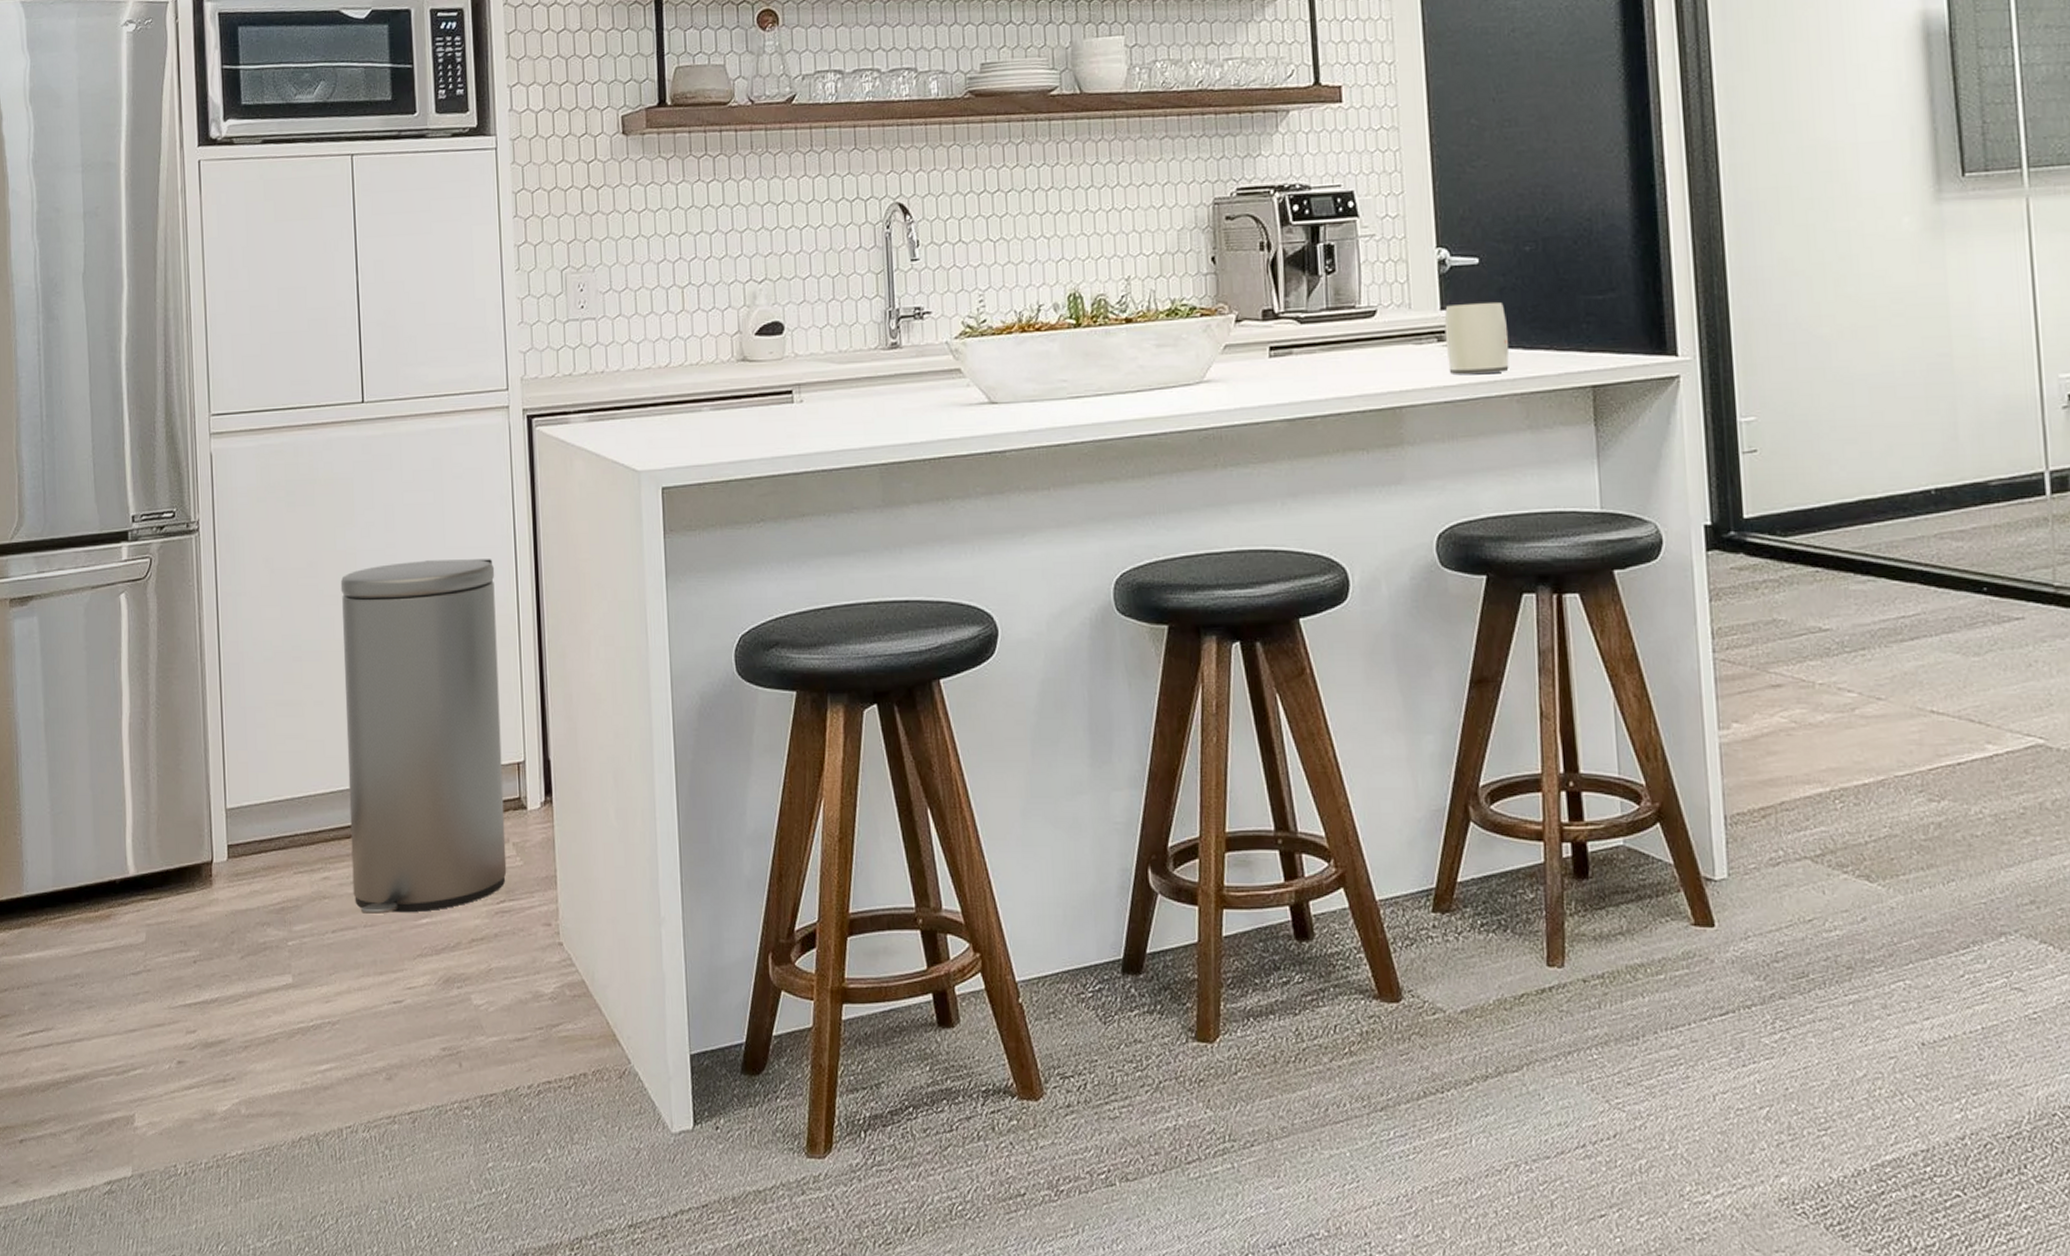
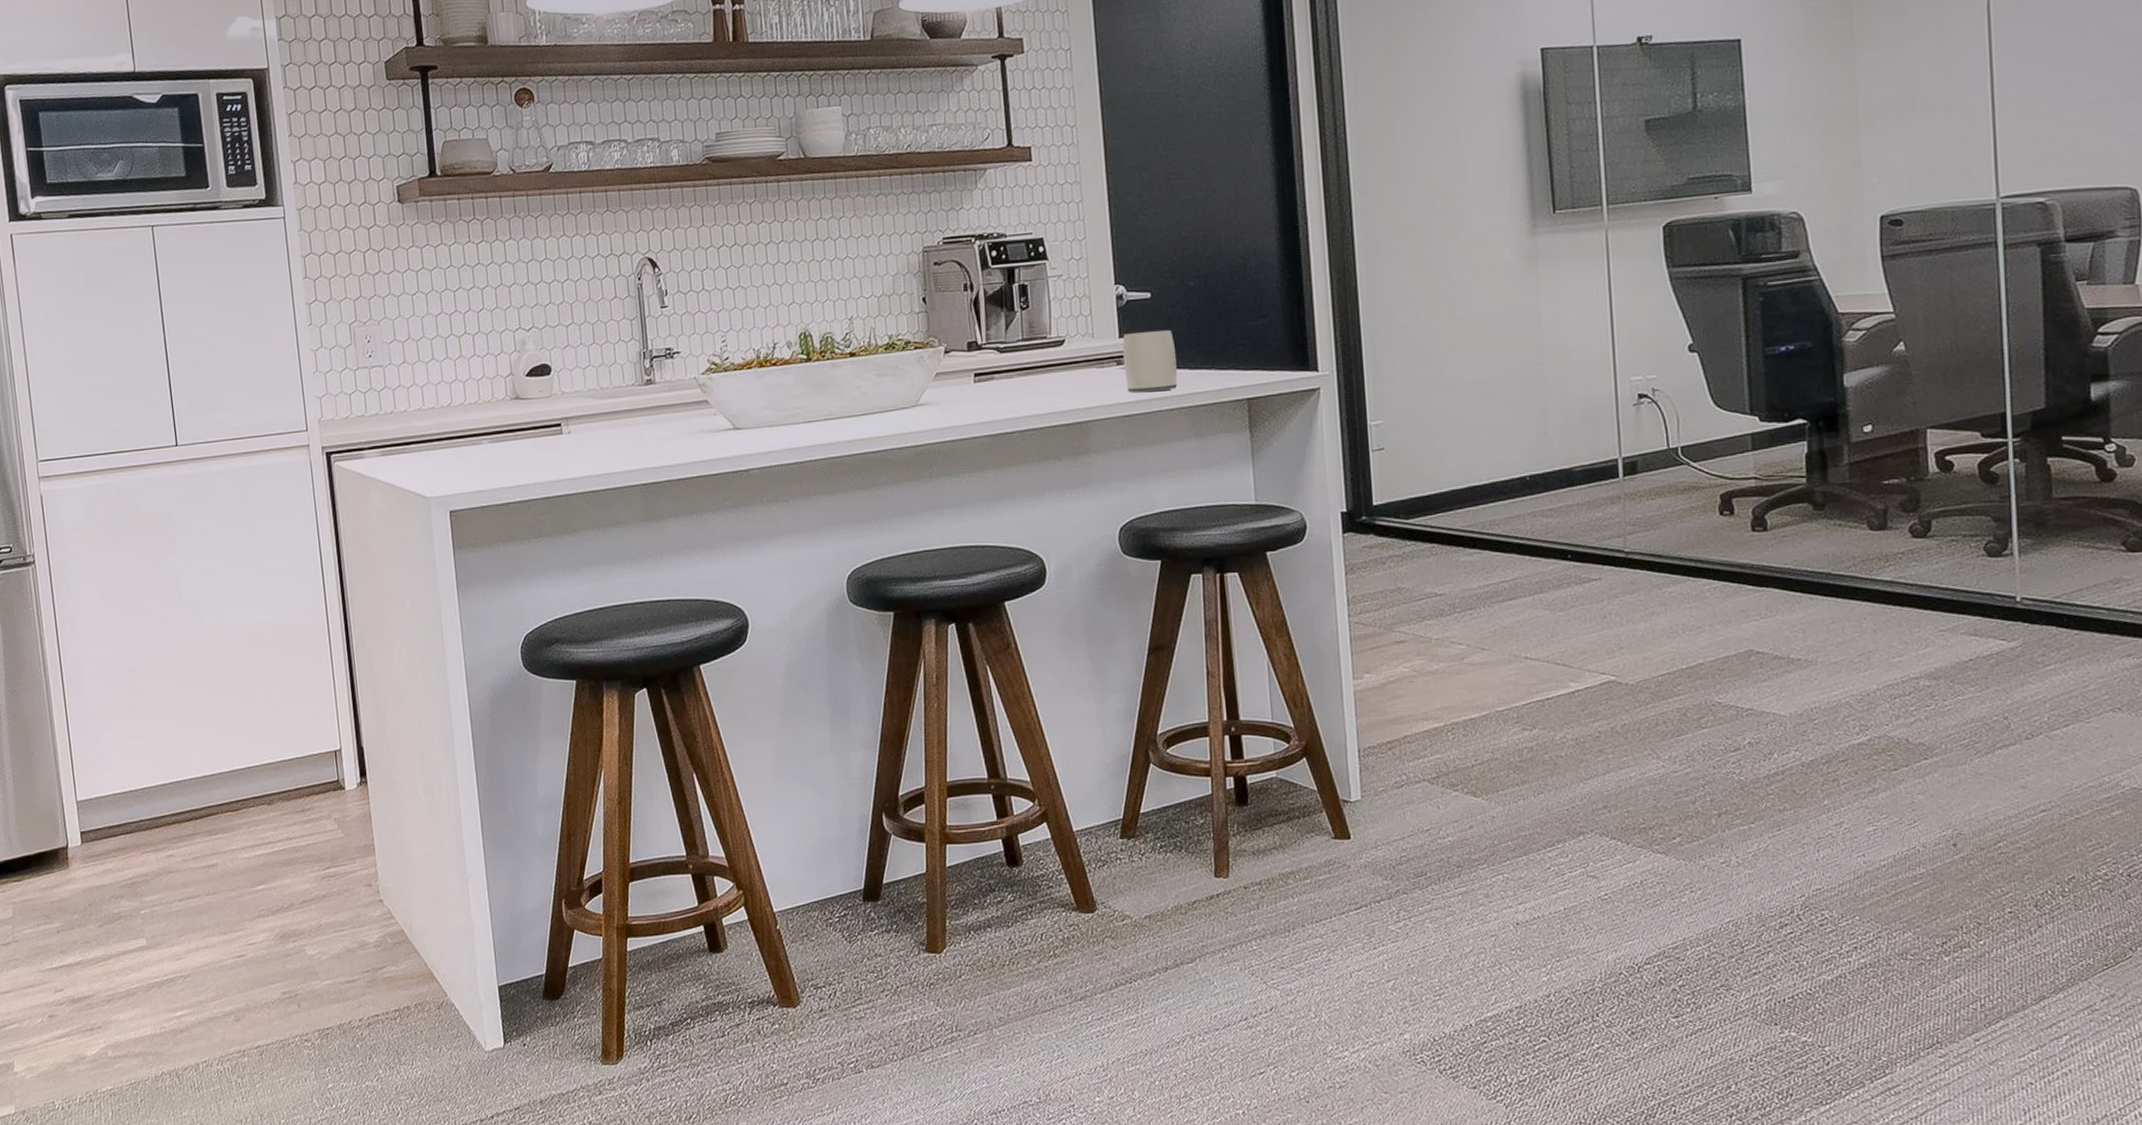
pedal bin: present [340,559,507,914] -> none [166,578,331,884]

